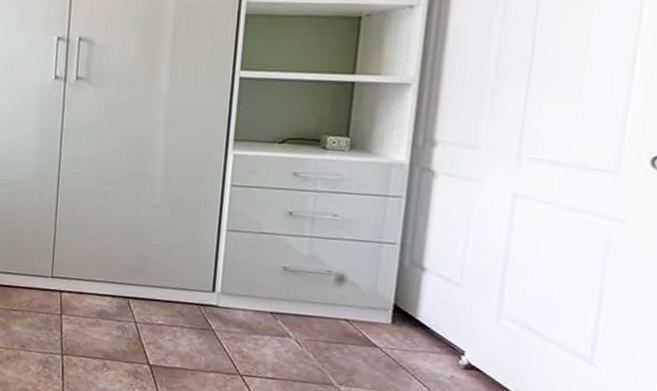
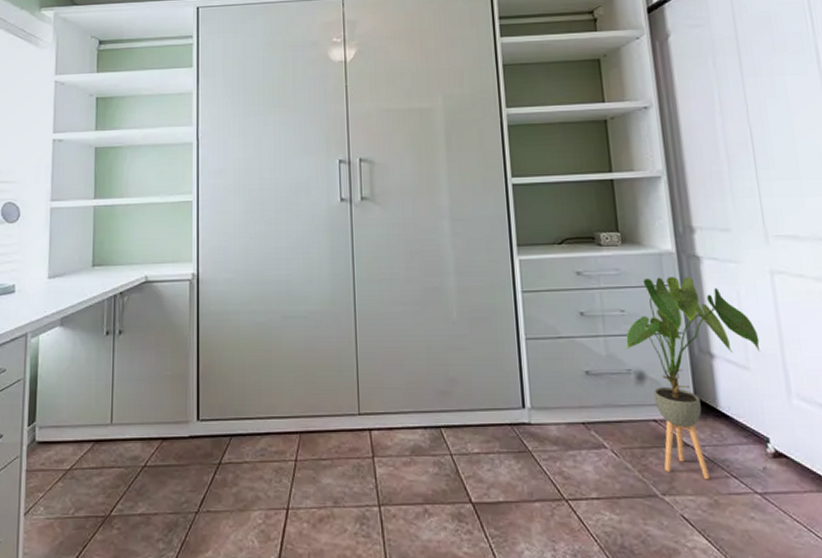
house plant: none [330,187,481,379] -> present [625,277,761,480]

